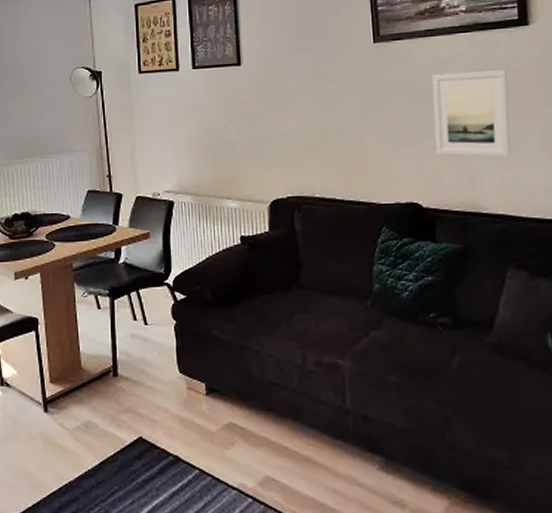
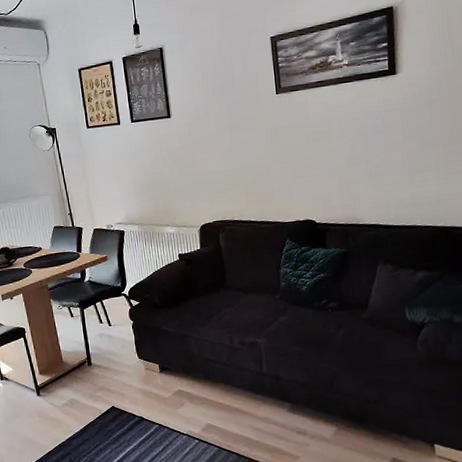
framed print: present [431,70,512,158] -> none [322,112,382,183]

